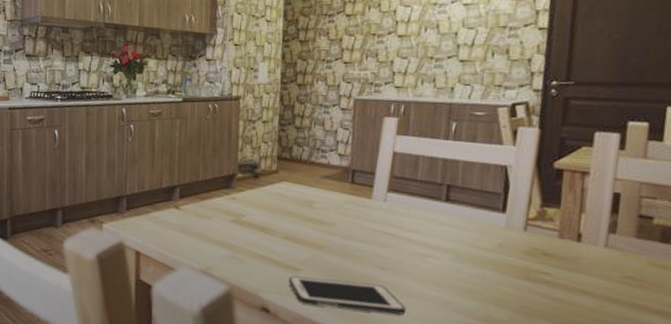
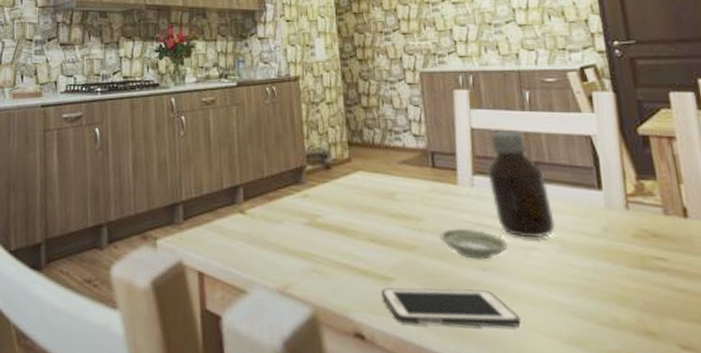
saucer: none [347,234,407,262] -> present [439,227,508,260]
bottle: none [400,156,455,249] -> present [487,130,555,239]

